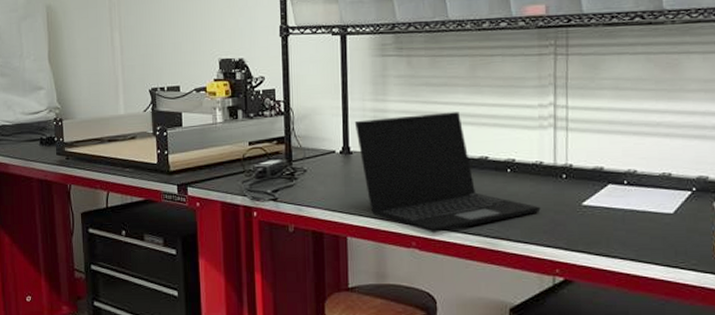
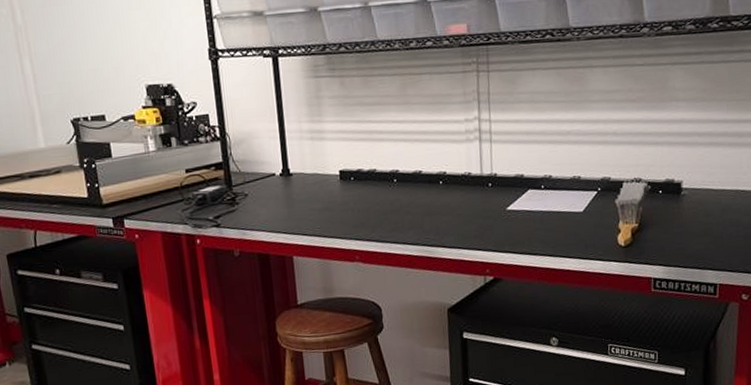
laptop: present [354,112,541,234] -> none [292,129,471,247]

